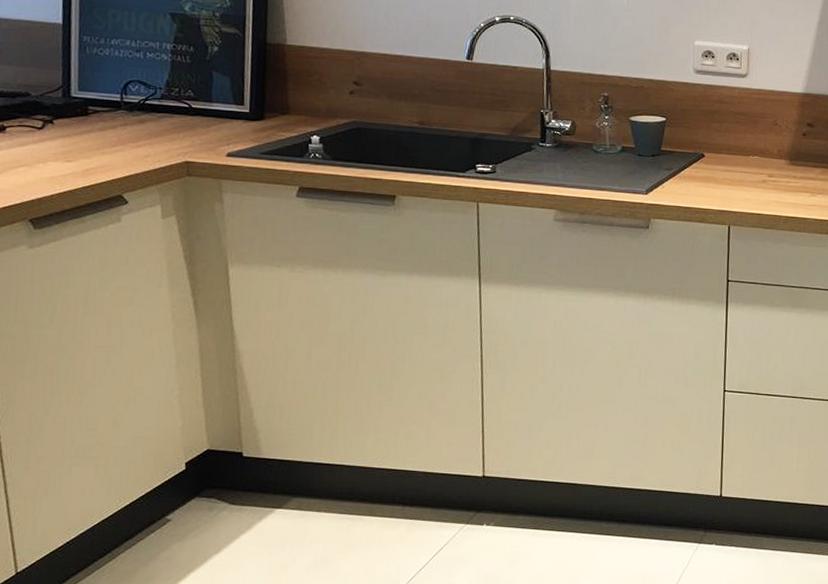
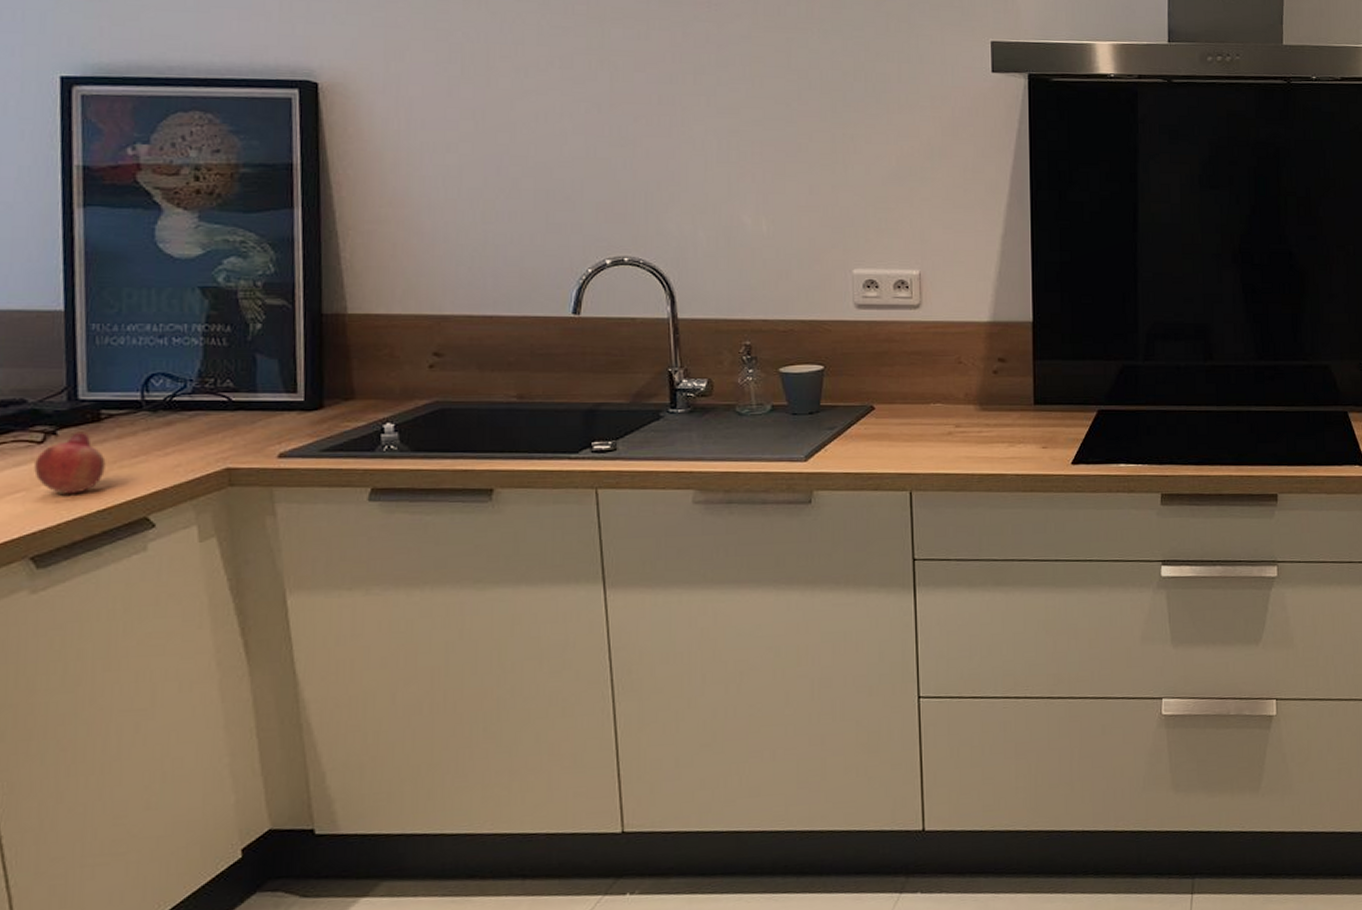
fruit: none [35,122,91,173] -> present [34,431,106,496]

